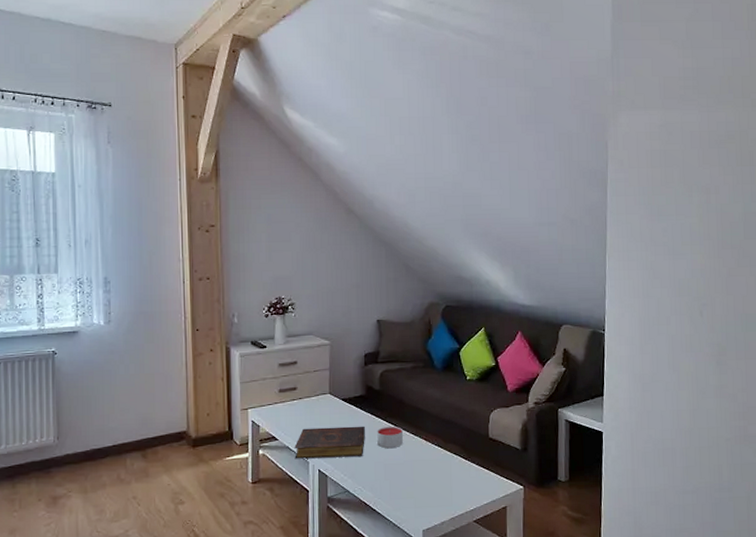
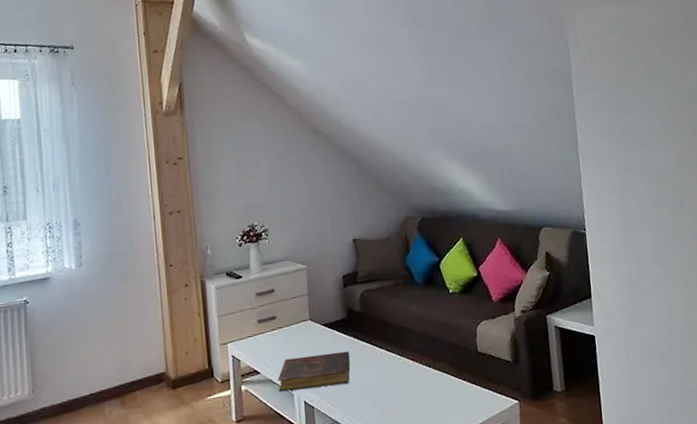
candle: present [377,426,404,449] -> none [362,348,390,373]

